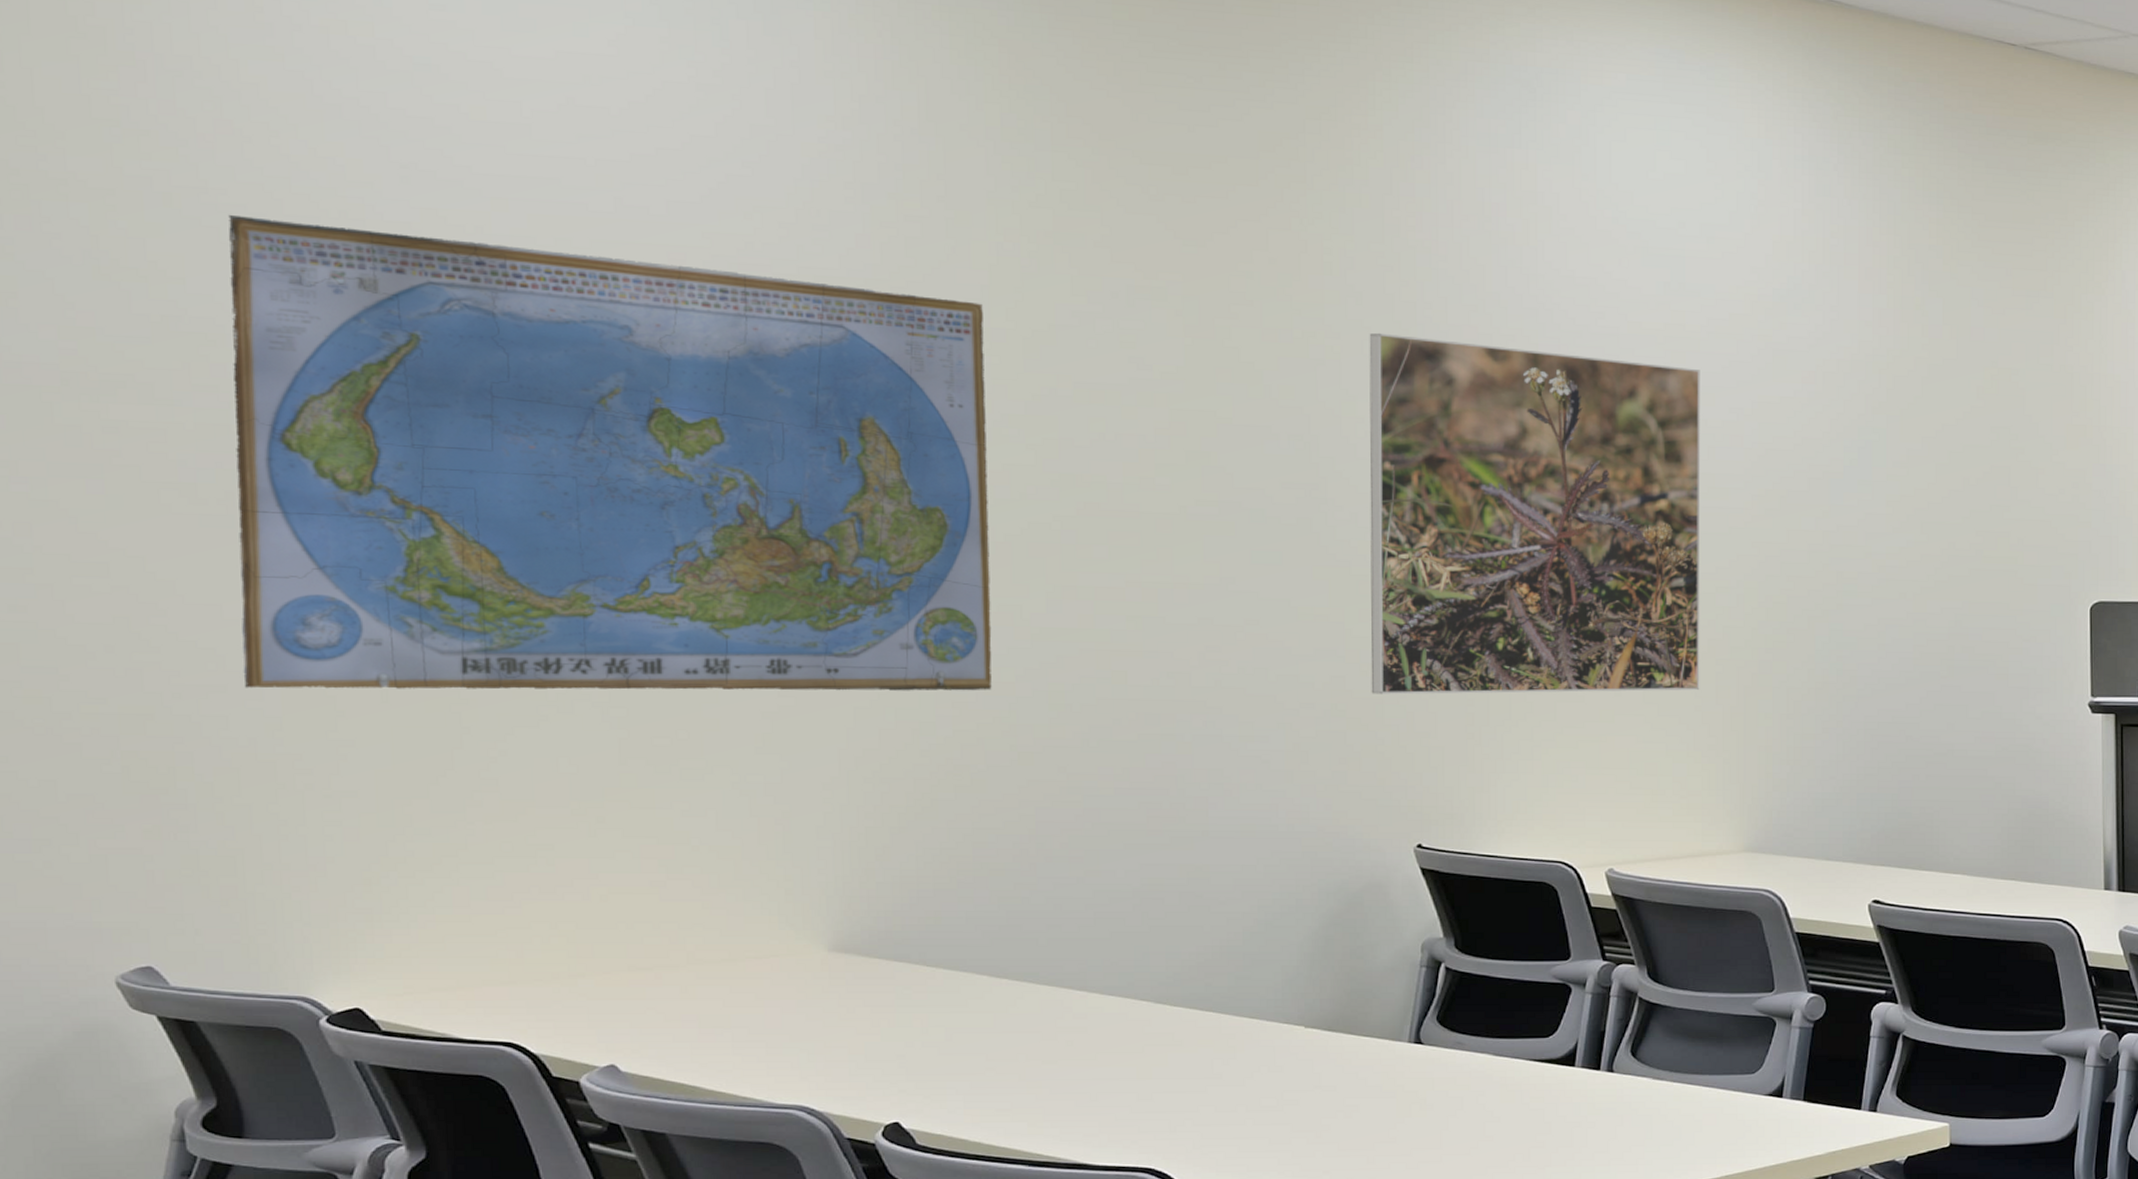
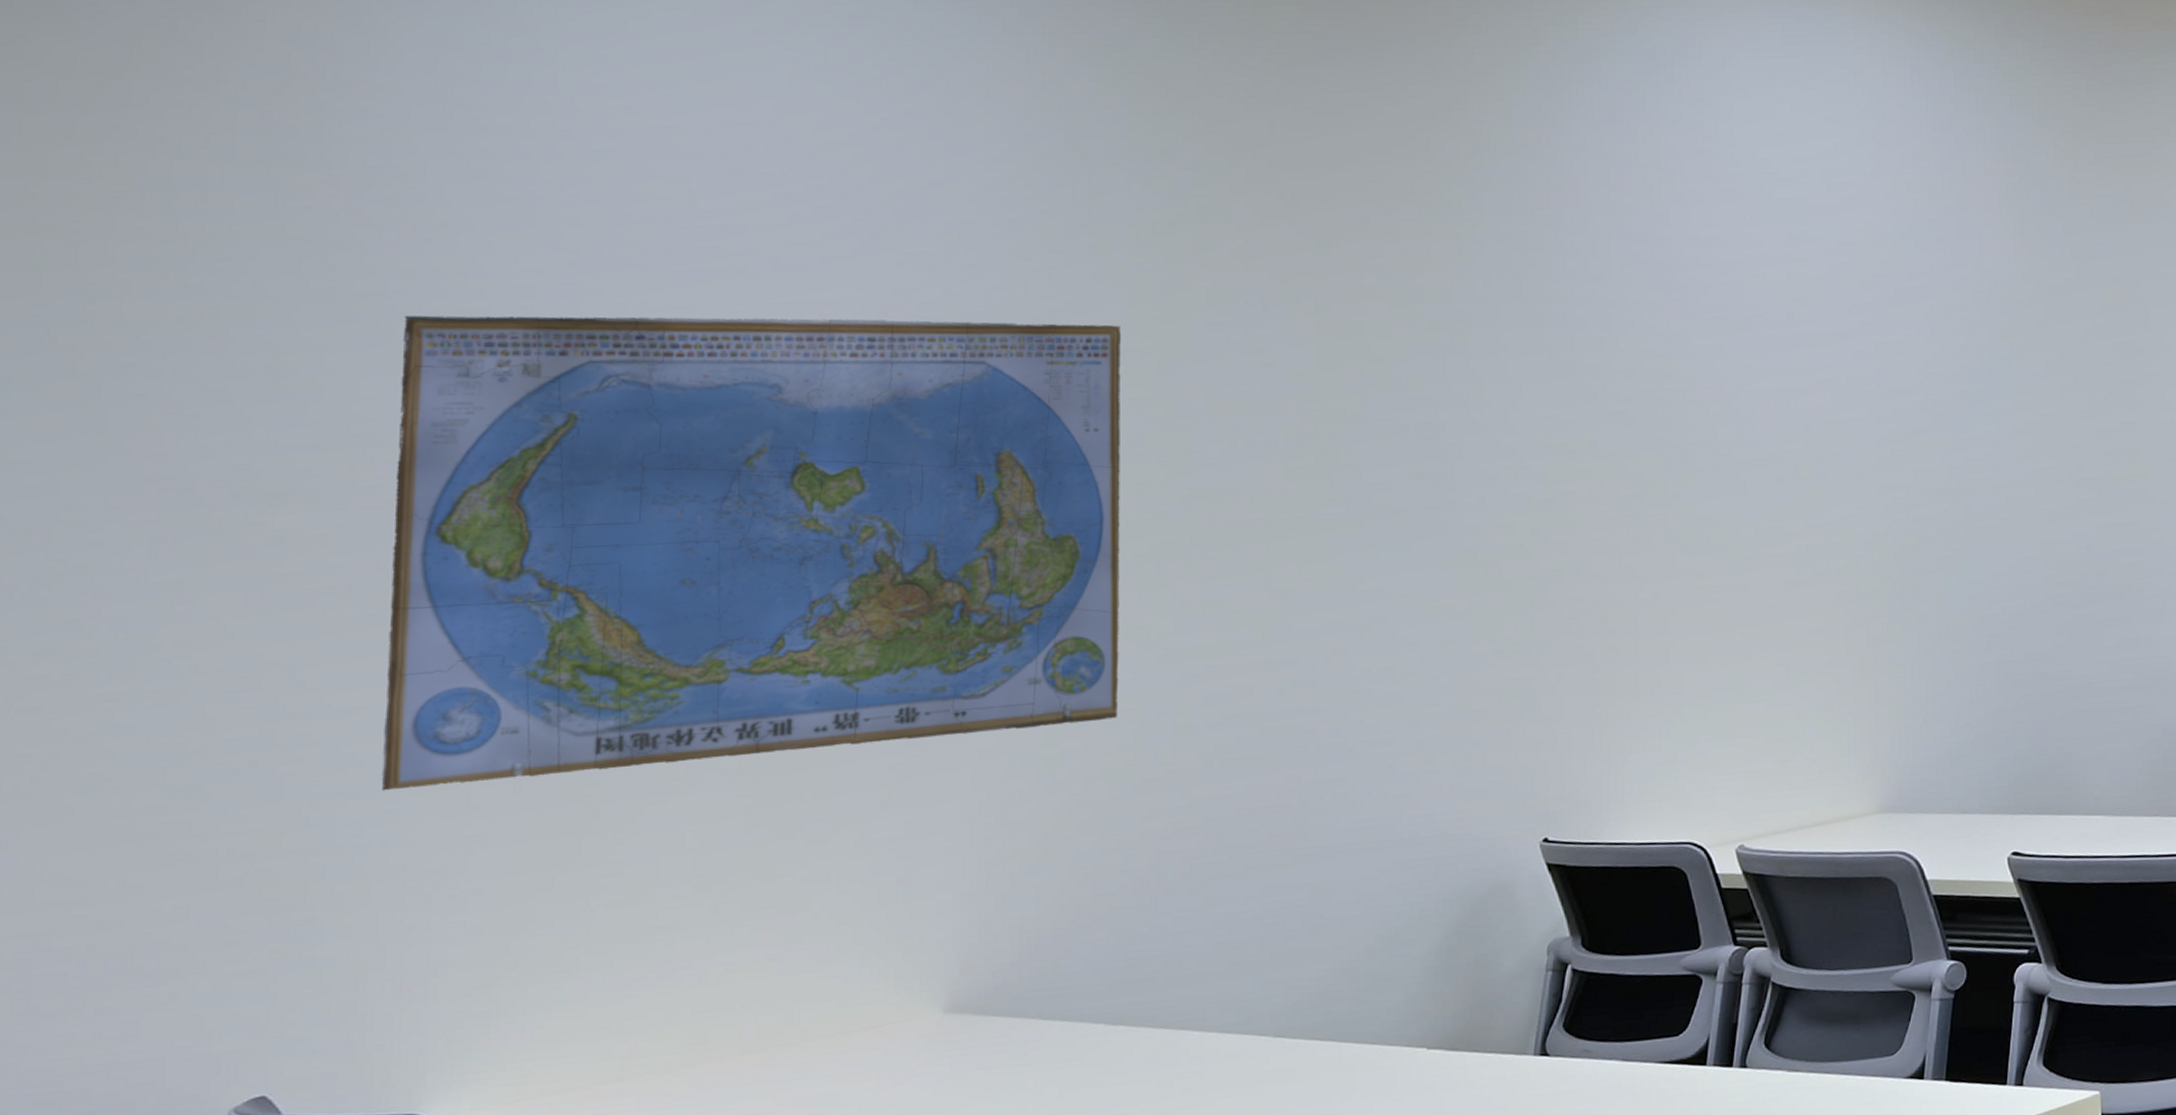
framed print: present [1369,332,1701,695] -> none [1496,313,1829,684]

